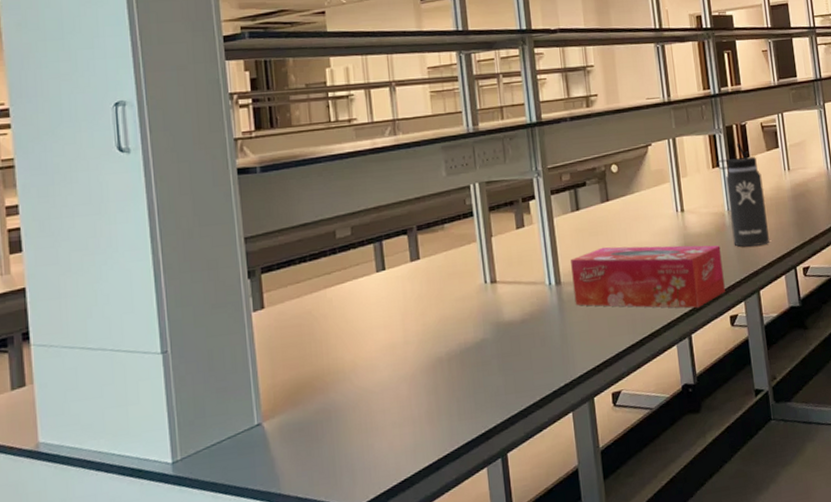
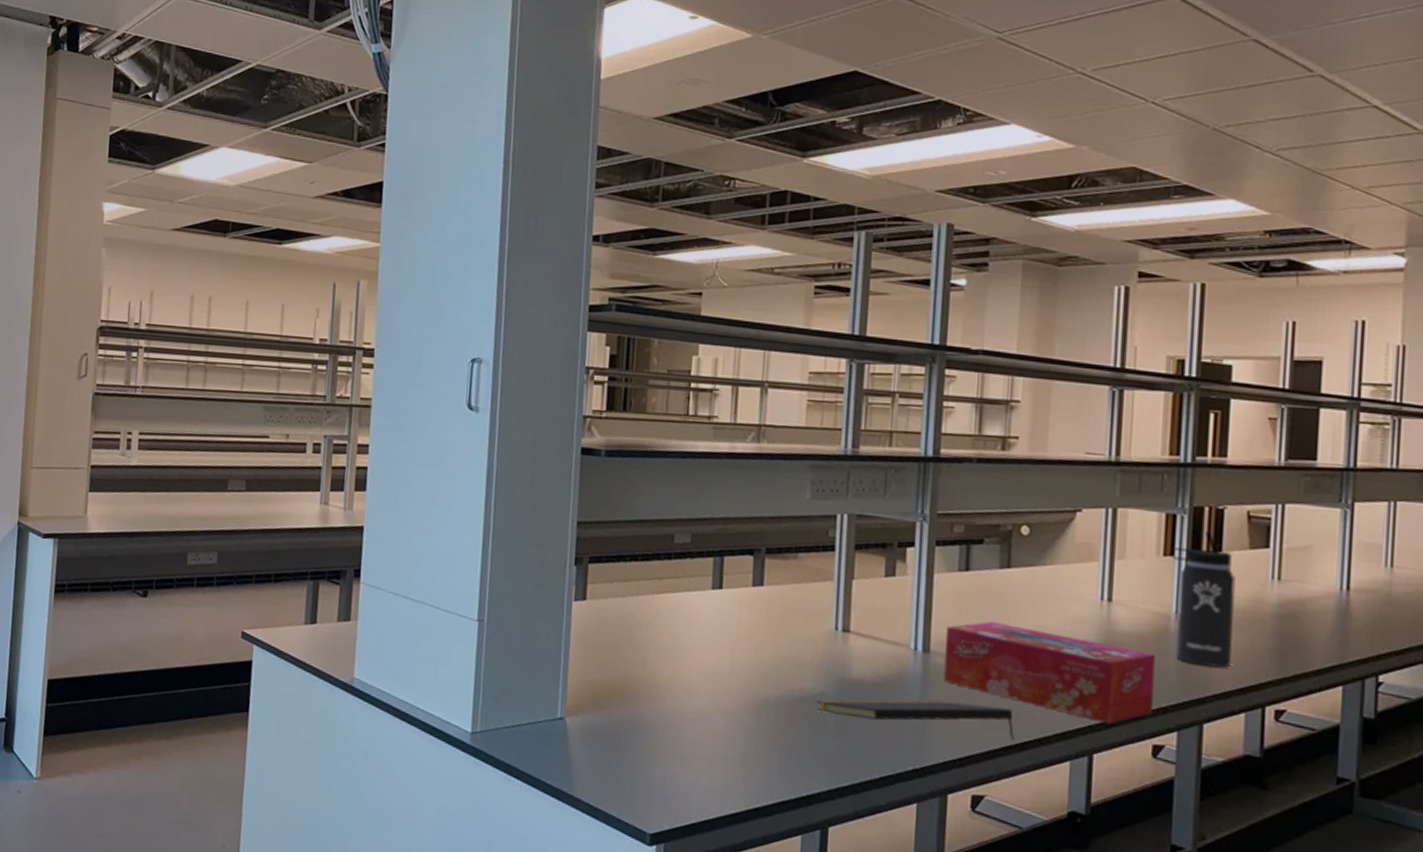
notepad: none [480,314,634,357] -> present [817,700,1014,740]

